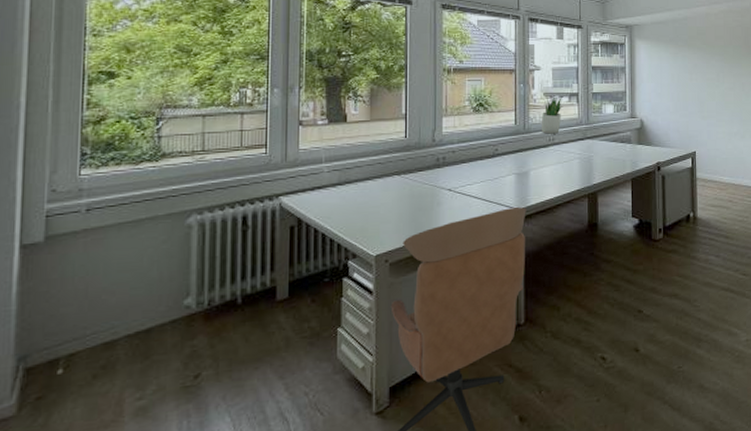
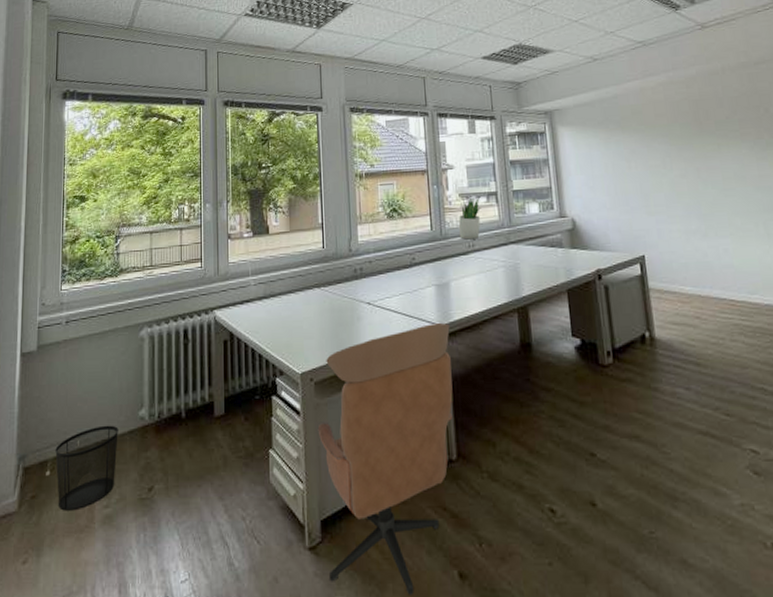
waste bin: none [70,316,157,409] -> present [55,425,118,511]

